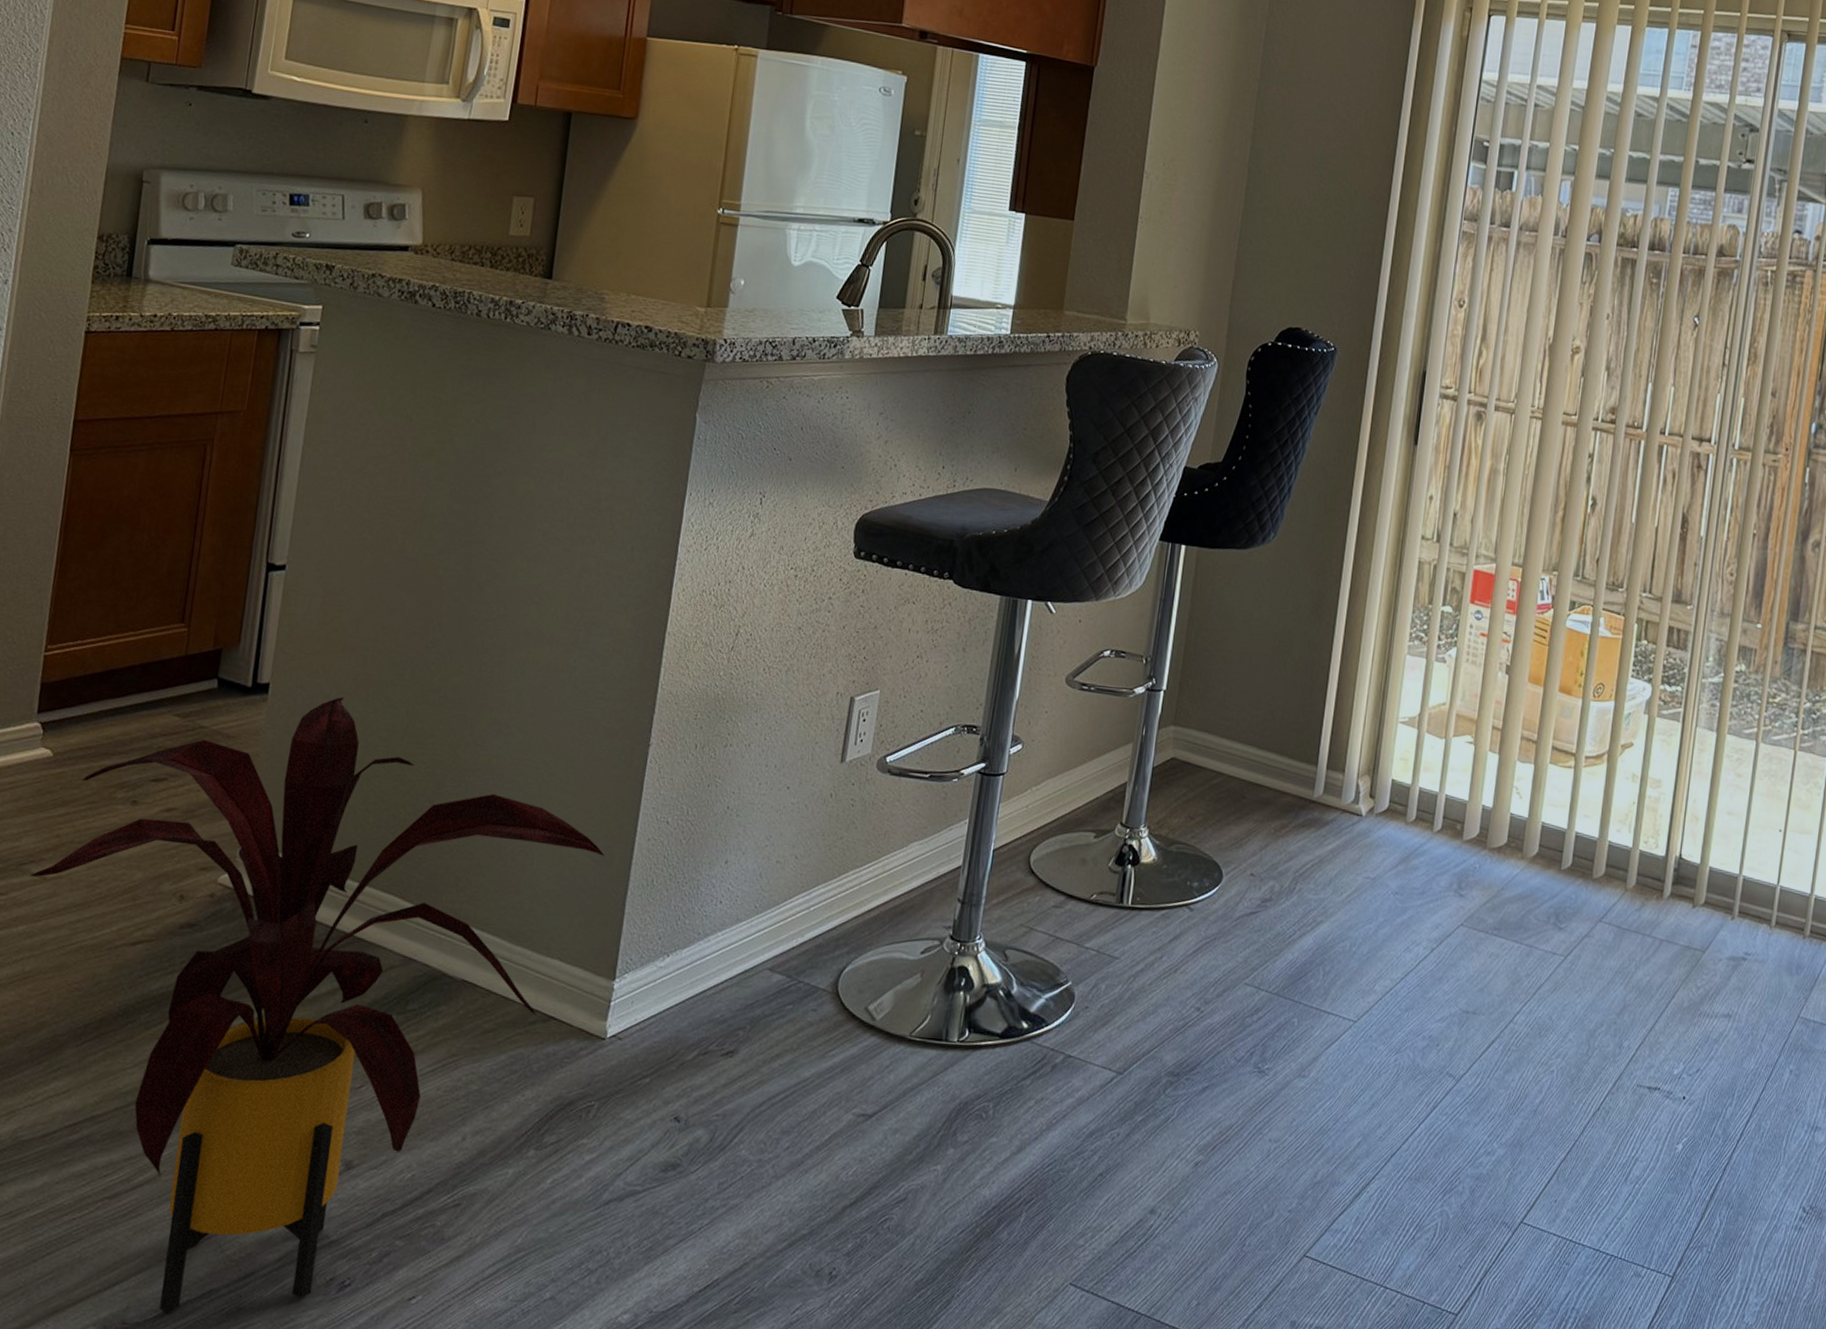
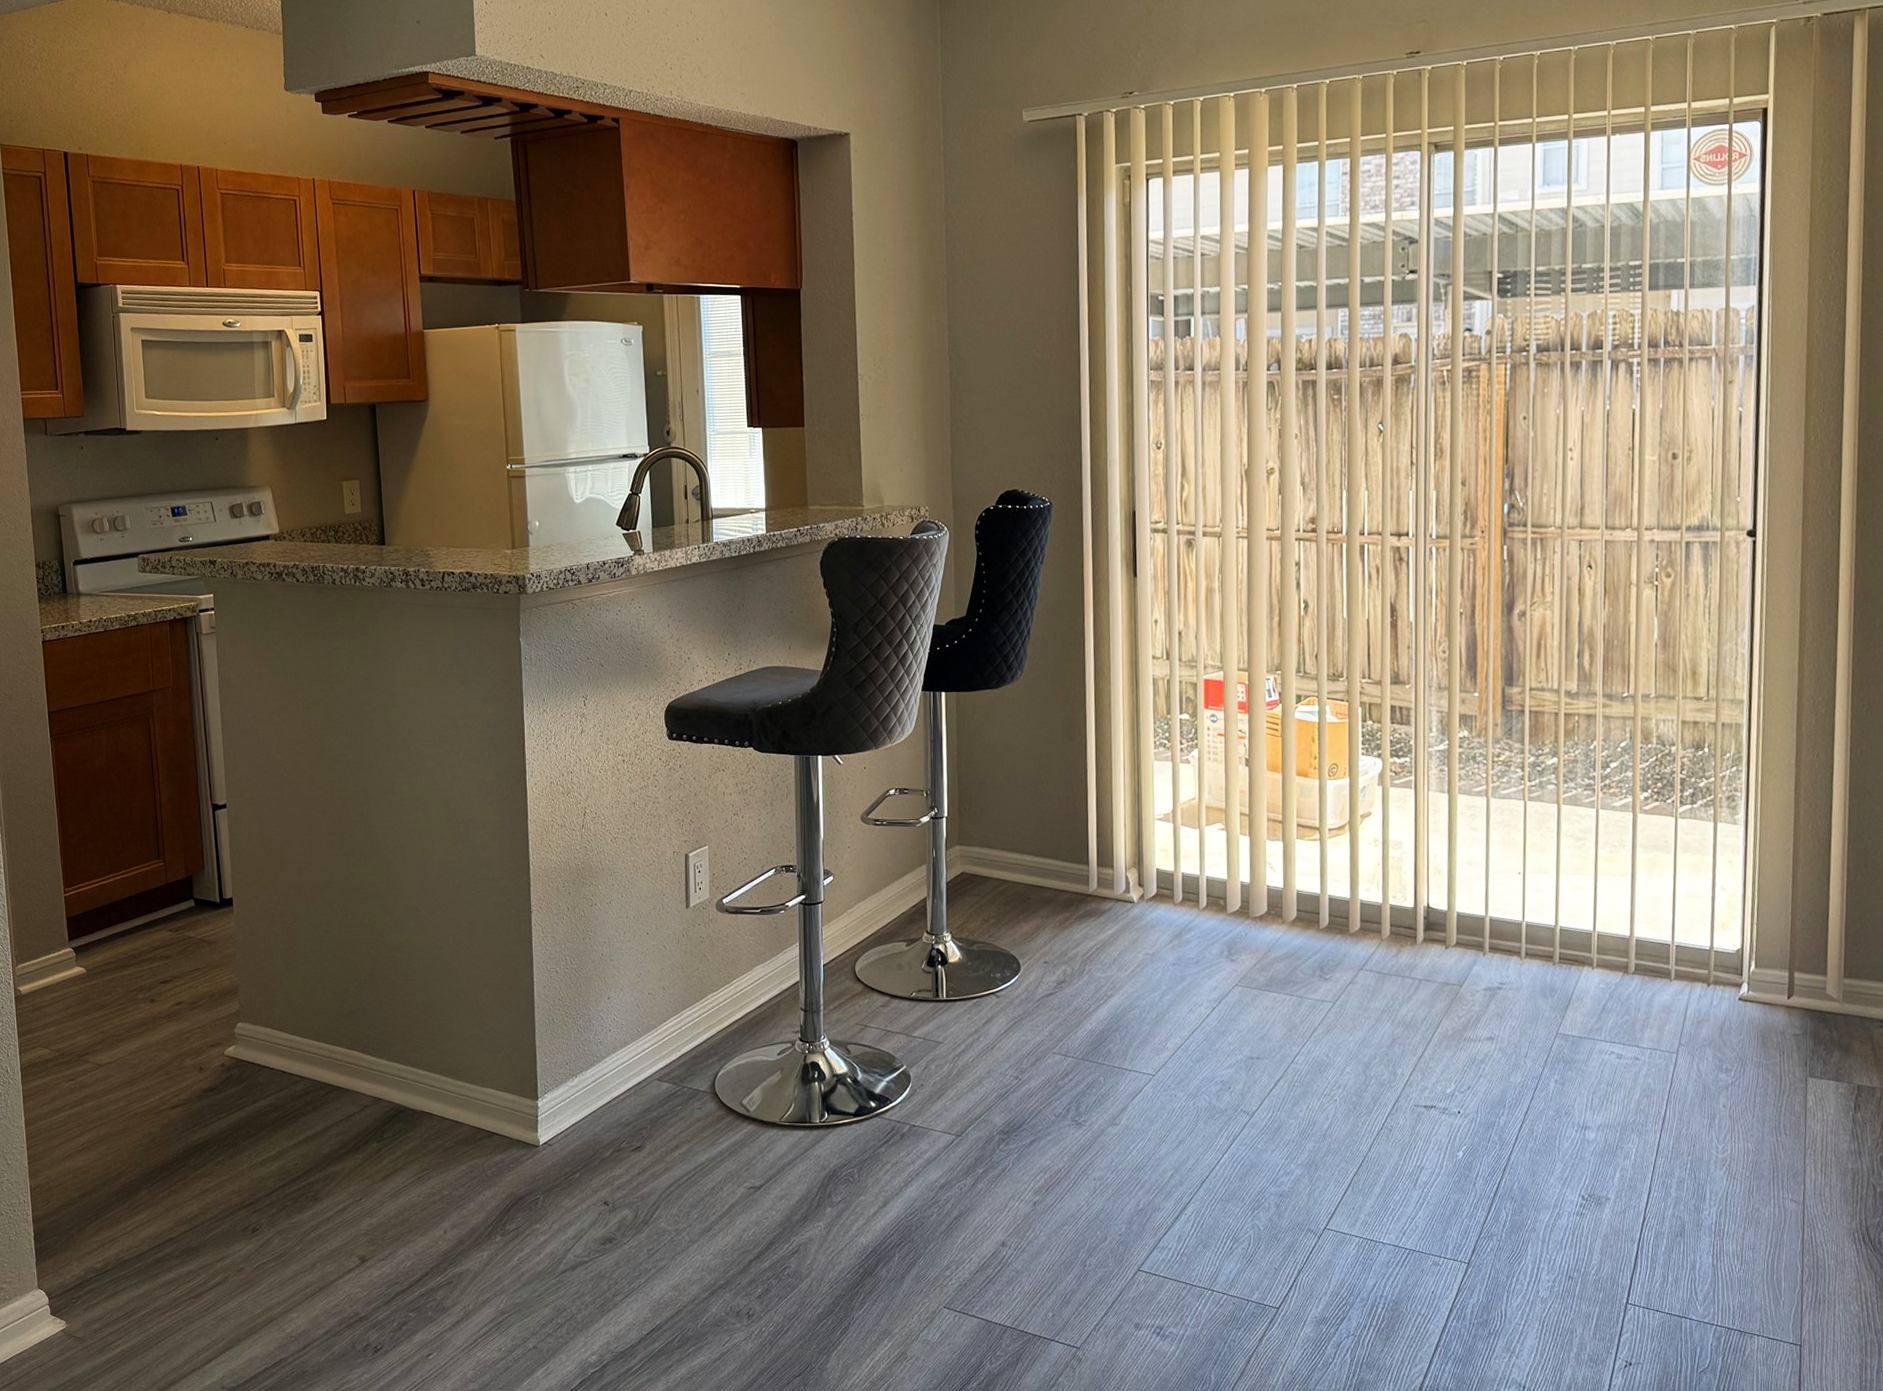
house plant: present [29,697,605,1313] -> none [88,902,513,1379]

